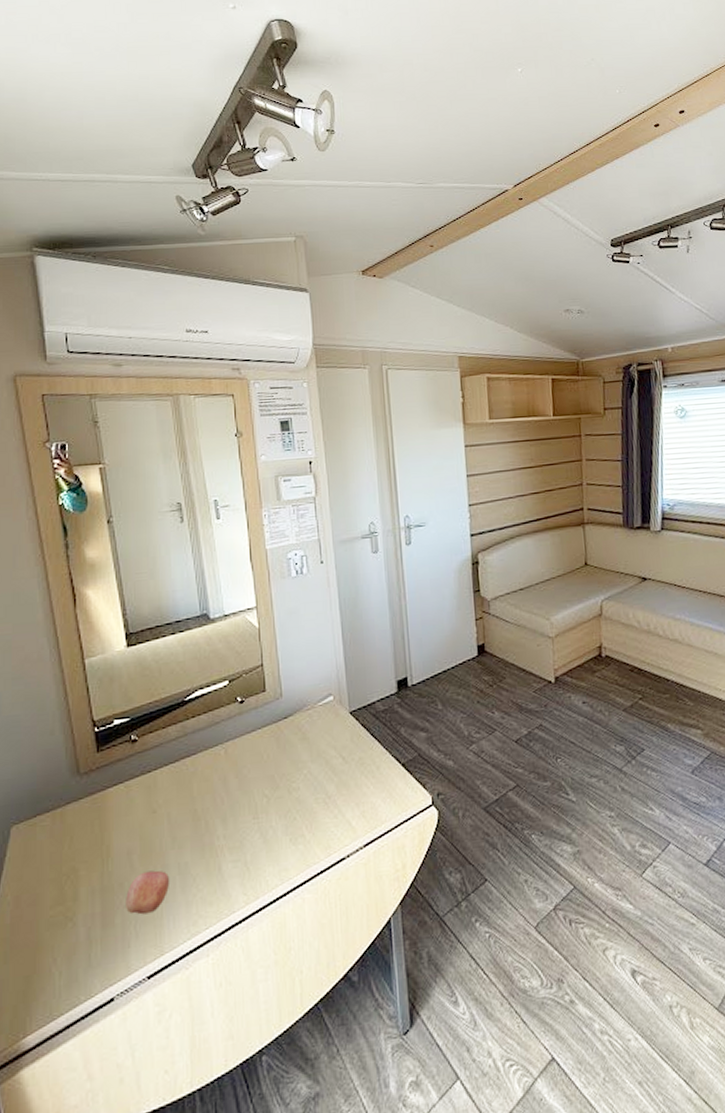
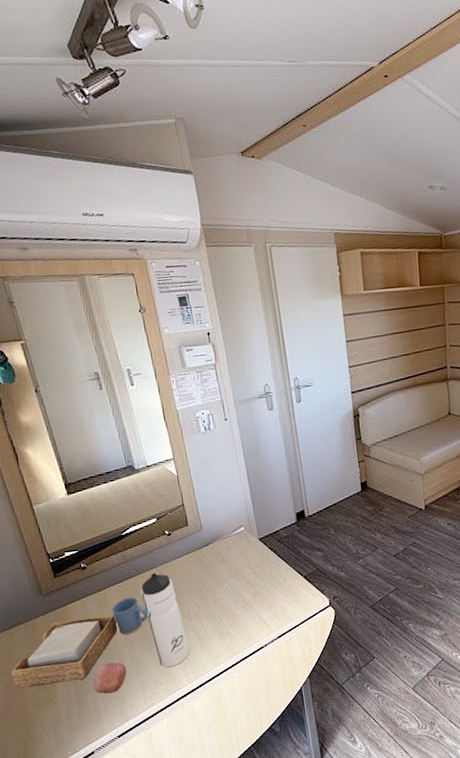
napkin holder: none [25,805,166,901] -> present [11,615,118,688]
mug: none [161,782,206,832] -> present [111,597,149,635]
water bottle: none [199,751,252,881] -> present [140,573,190,668]

